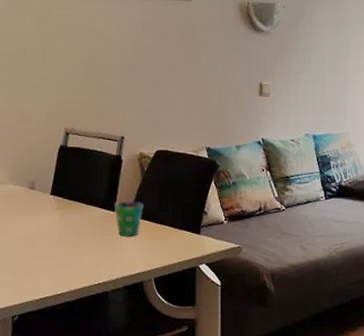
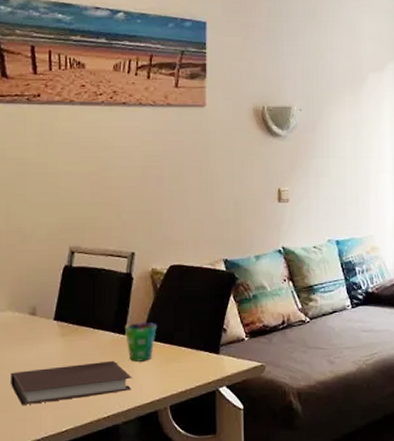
notebook: none [13,234,120,269] -> present [11,360,132,405]

